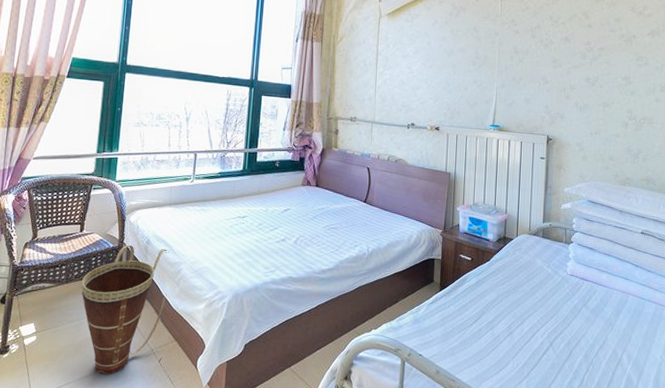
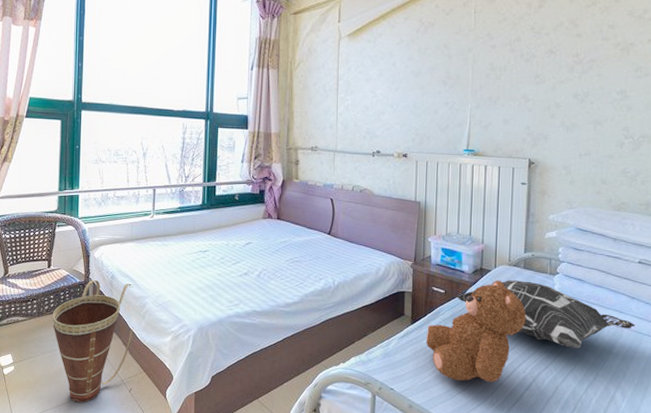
teddy bear: none [453,248,545,348] -> present [425,280,527,383]
decorative pillow: none [481,248,639,313] -> present [456,280,635,348]

